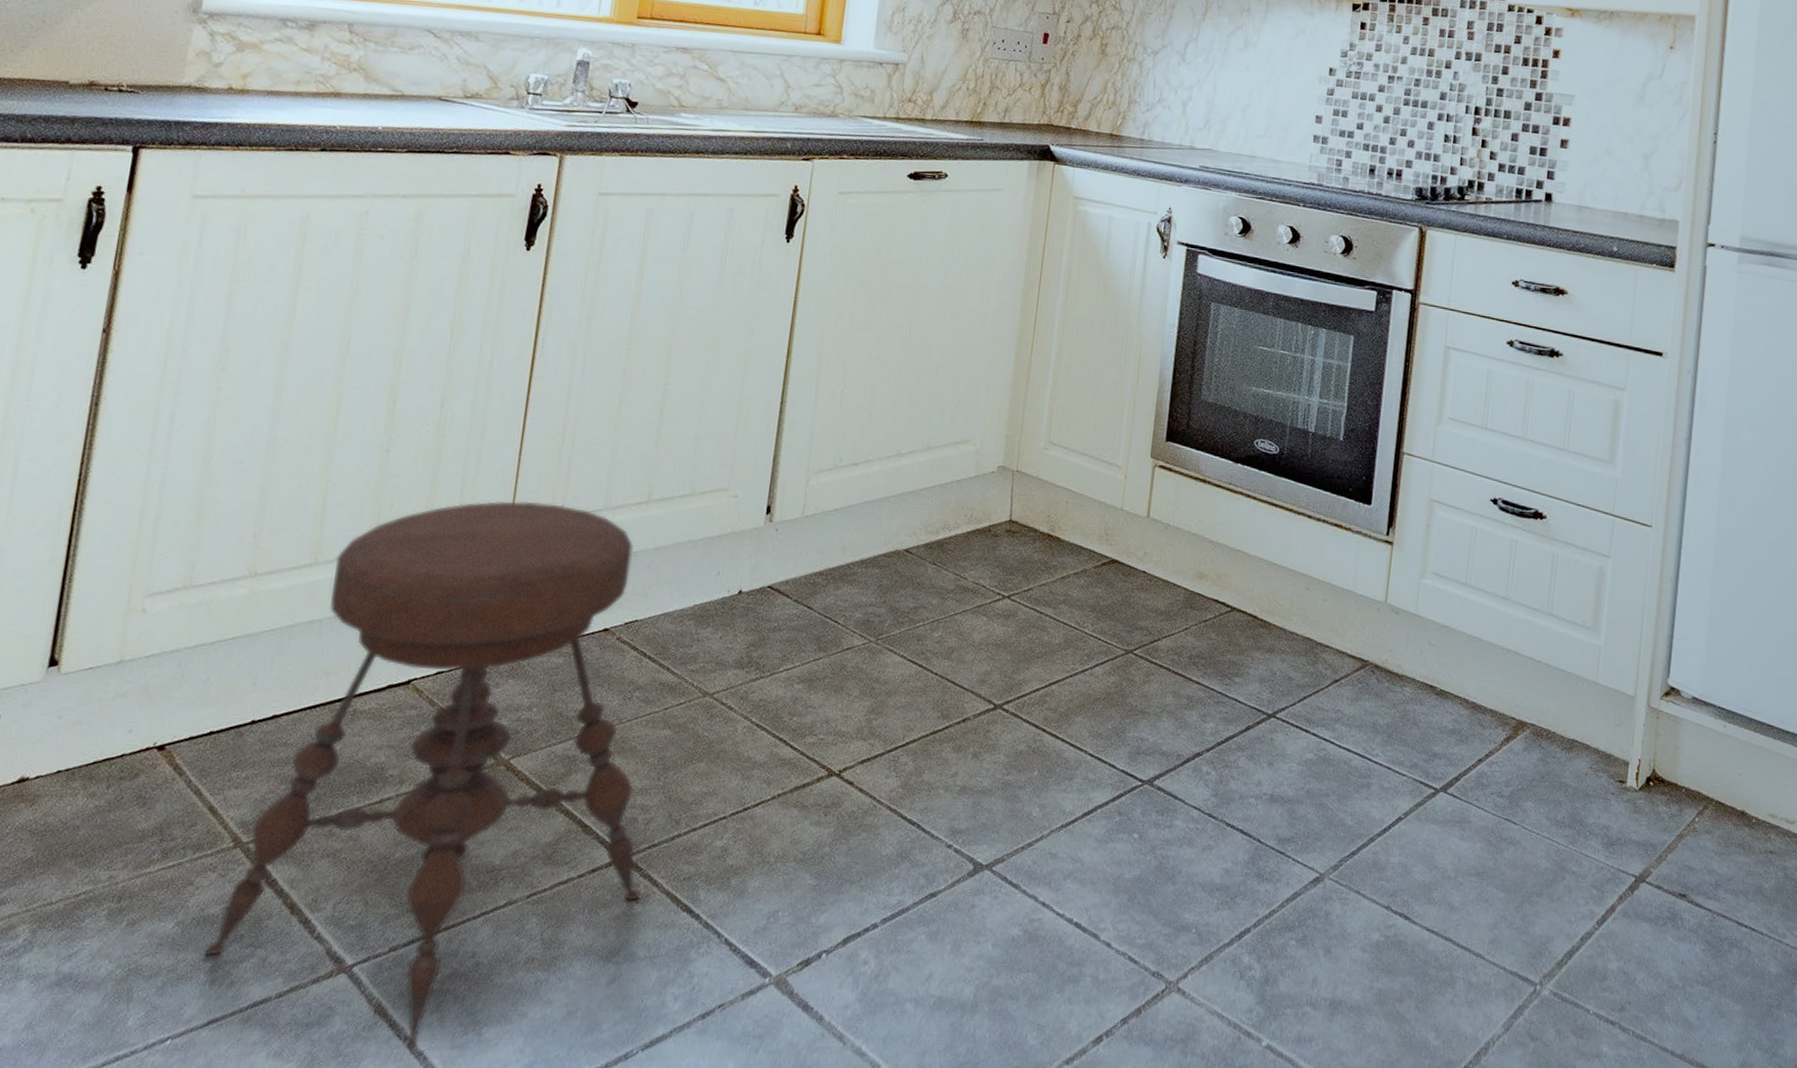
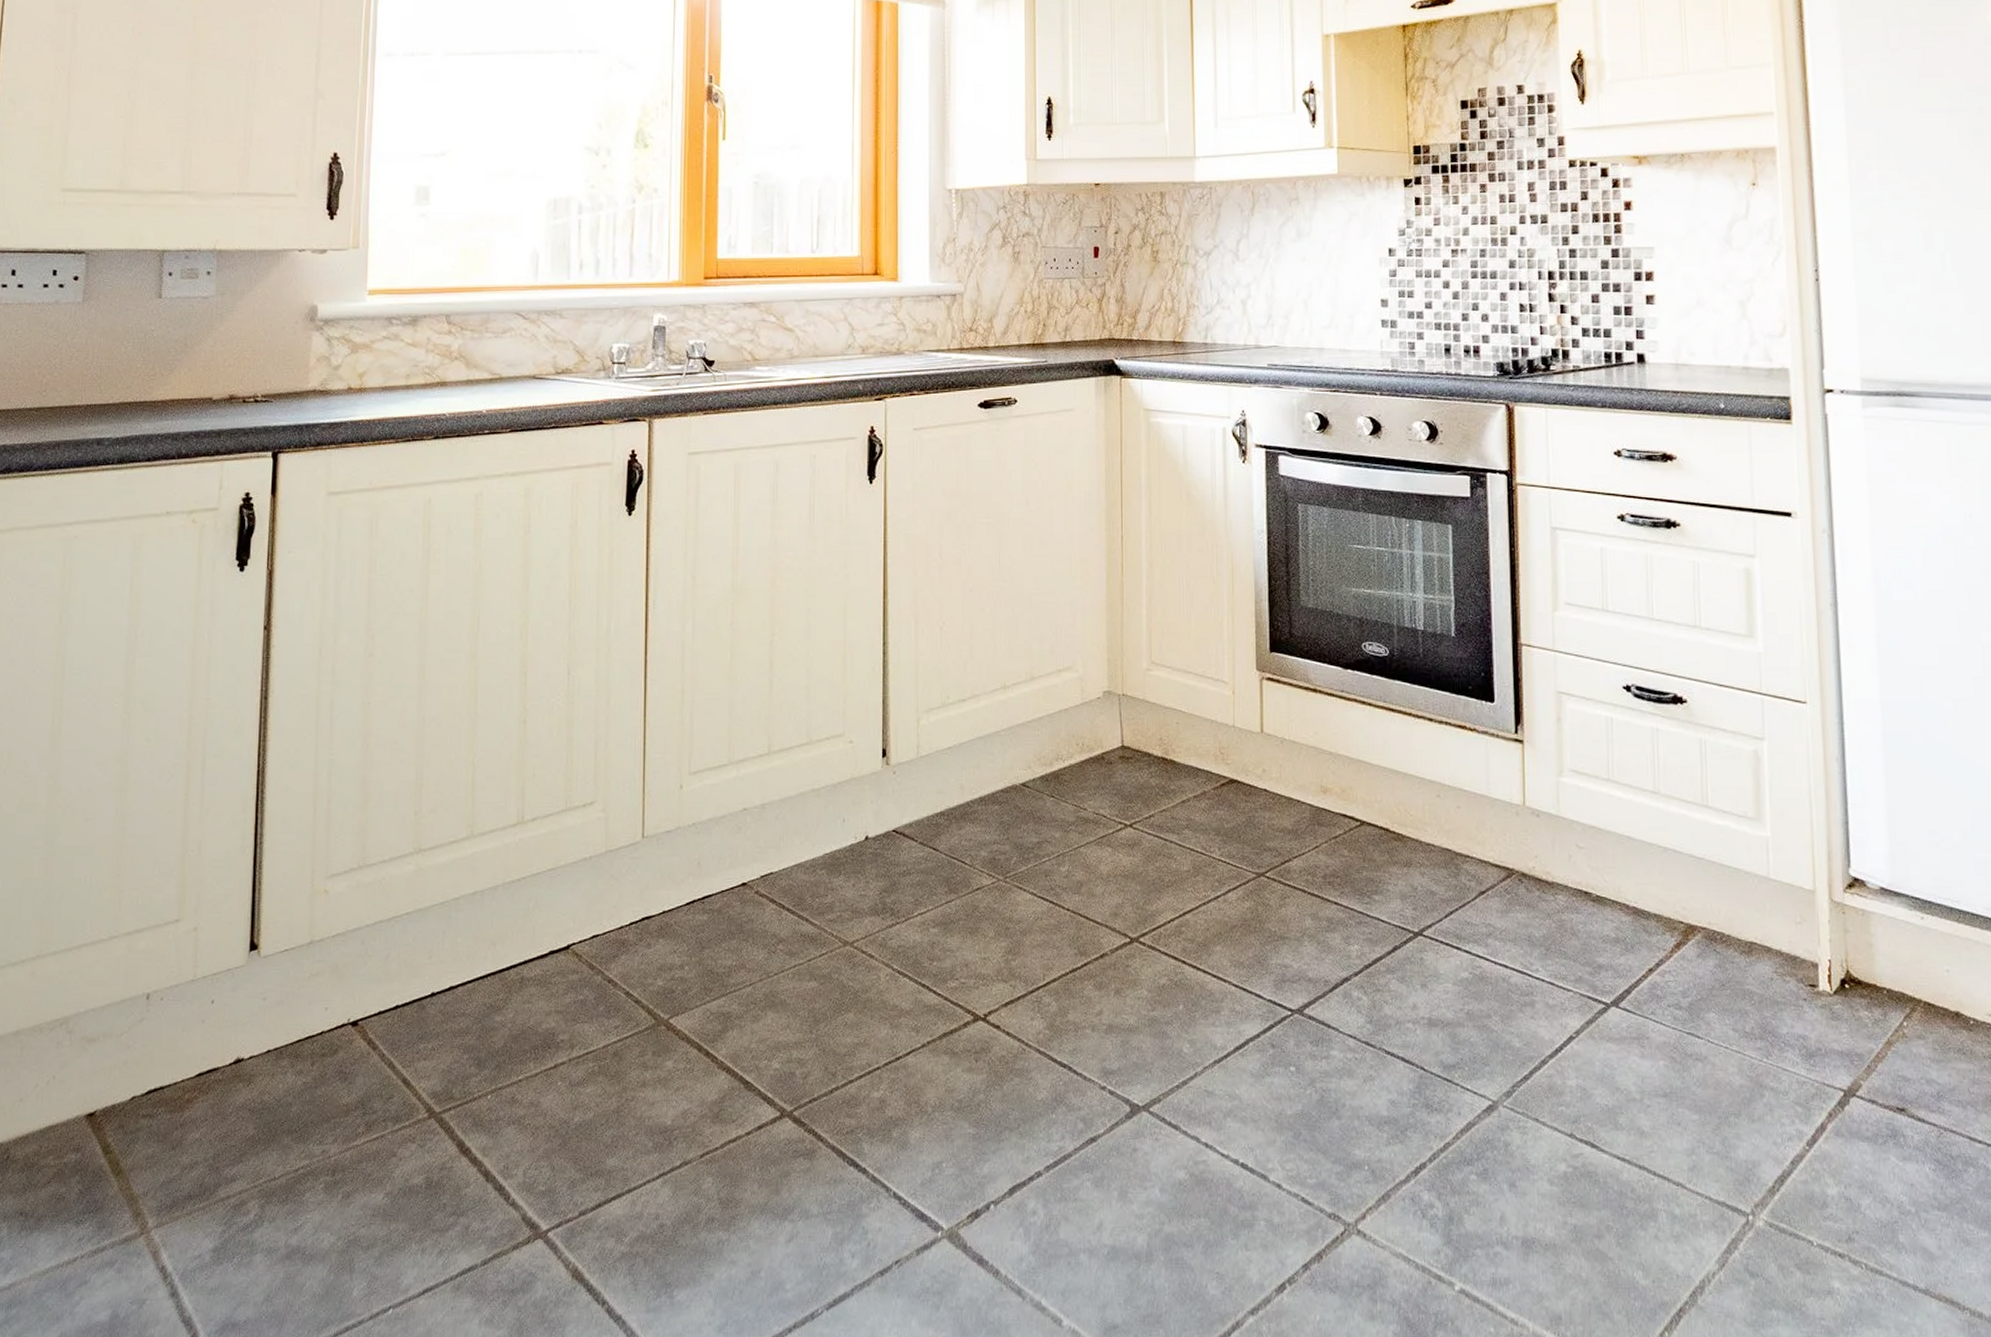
stool: present [204,500,640,1048] -> none [413,761,807,1313]

